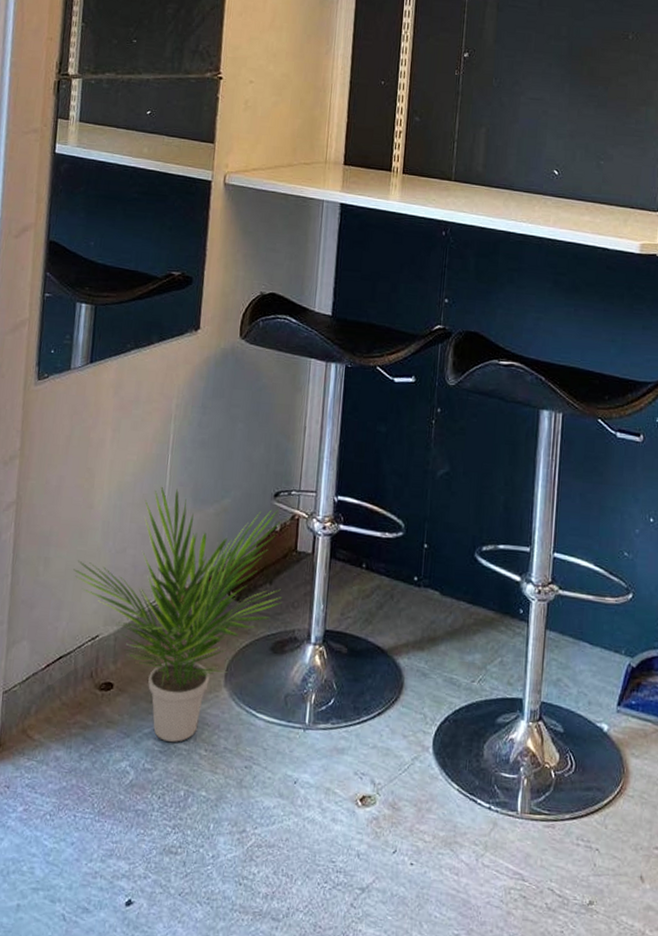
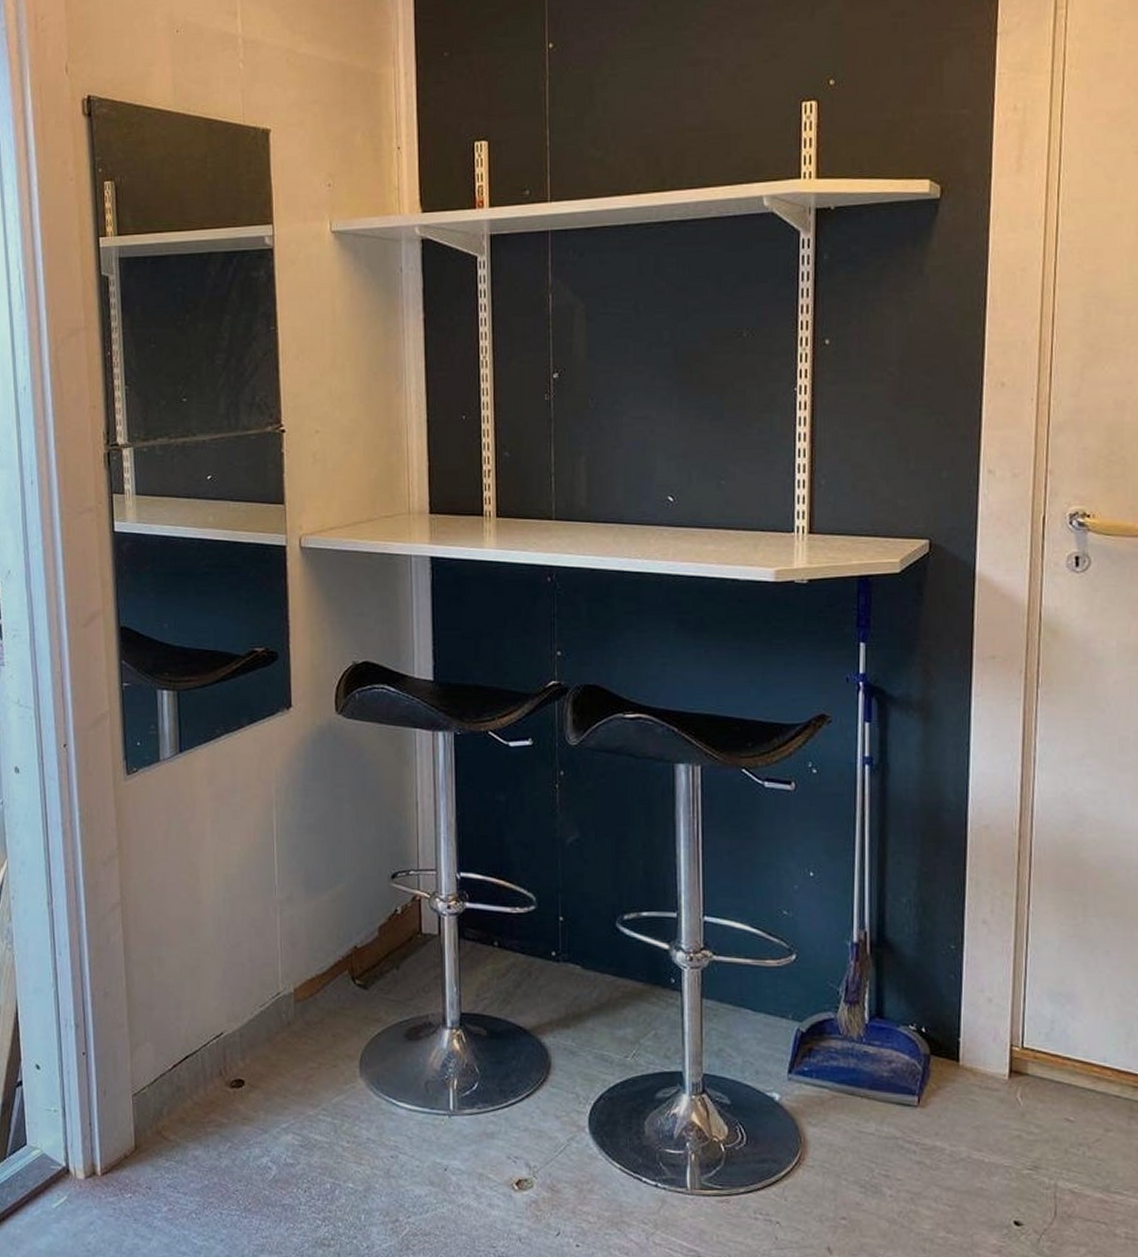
potted plant: present [73,487,282,742] -> none [189,877,412,1135]

